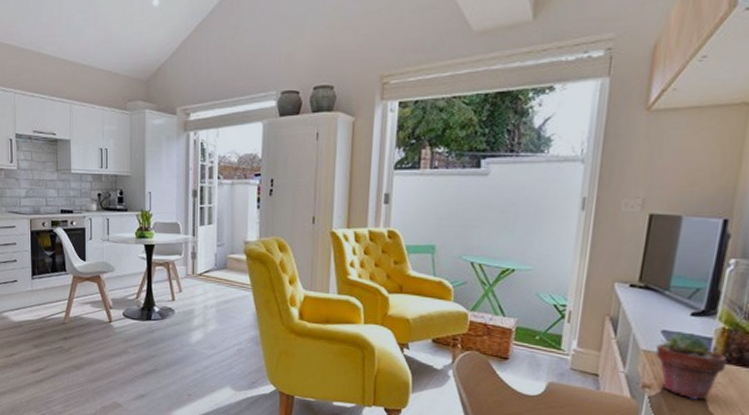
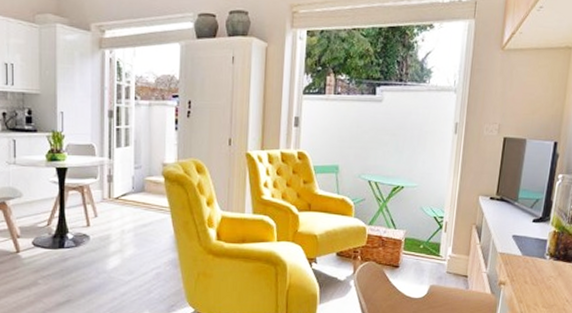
potted succulent: present [655,332,728,400] -> none [508,236,557,292]

